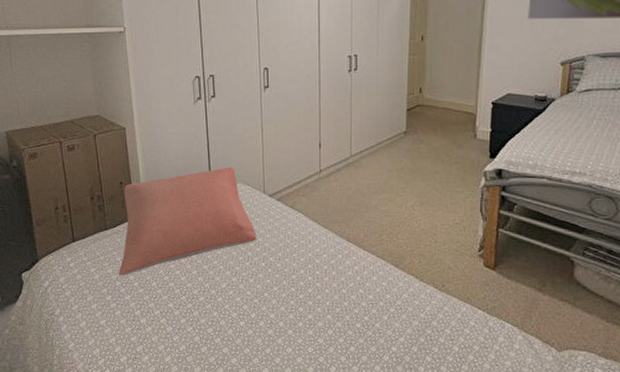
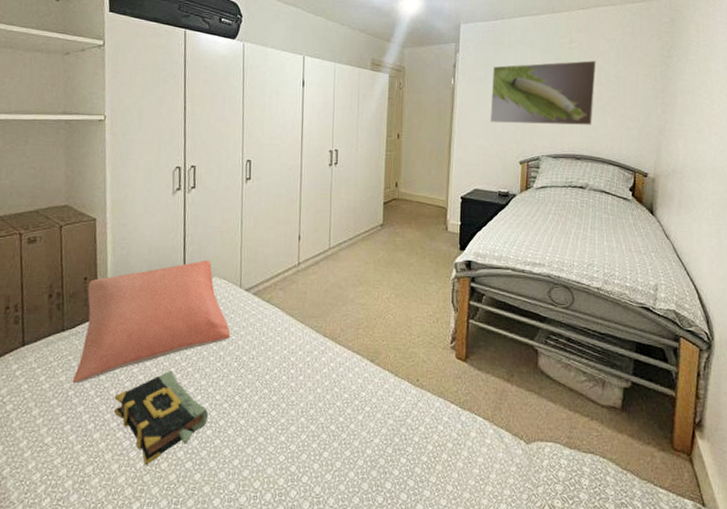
book: none [156,267,240,349] -> present [113,370,208,466]

